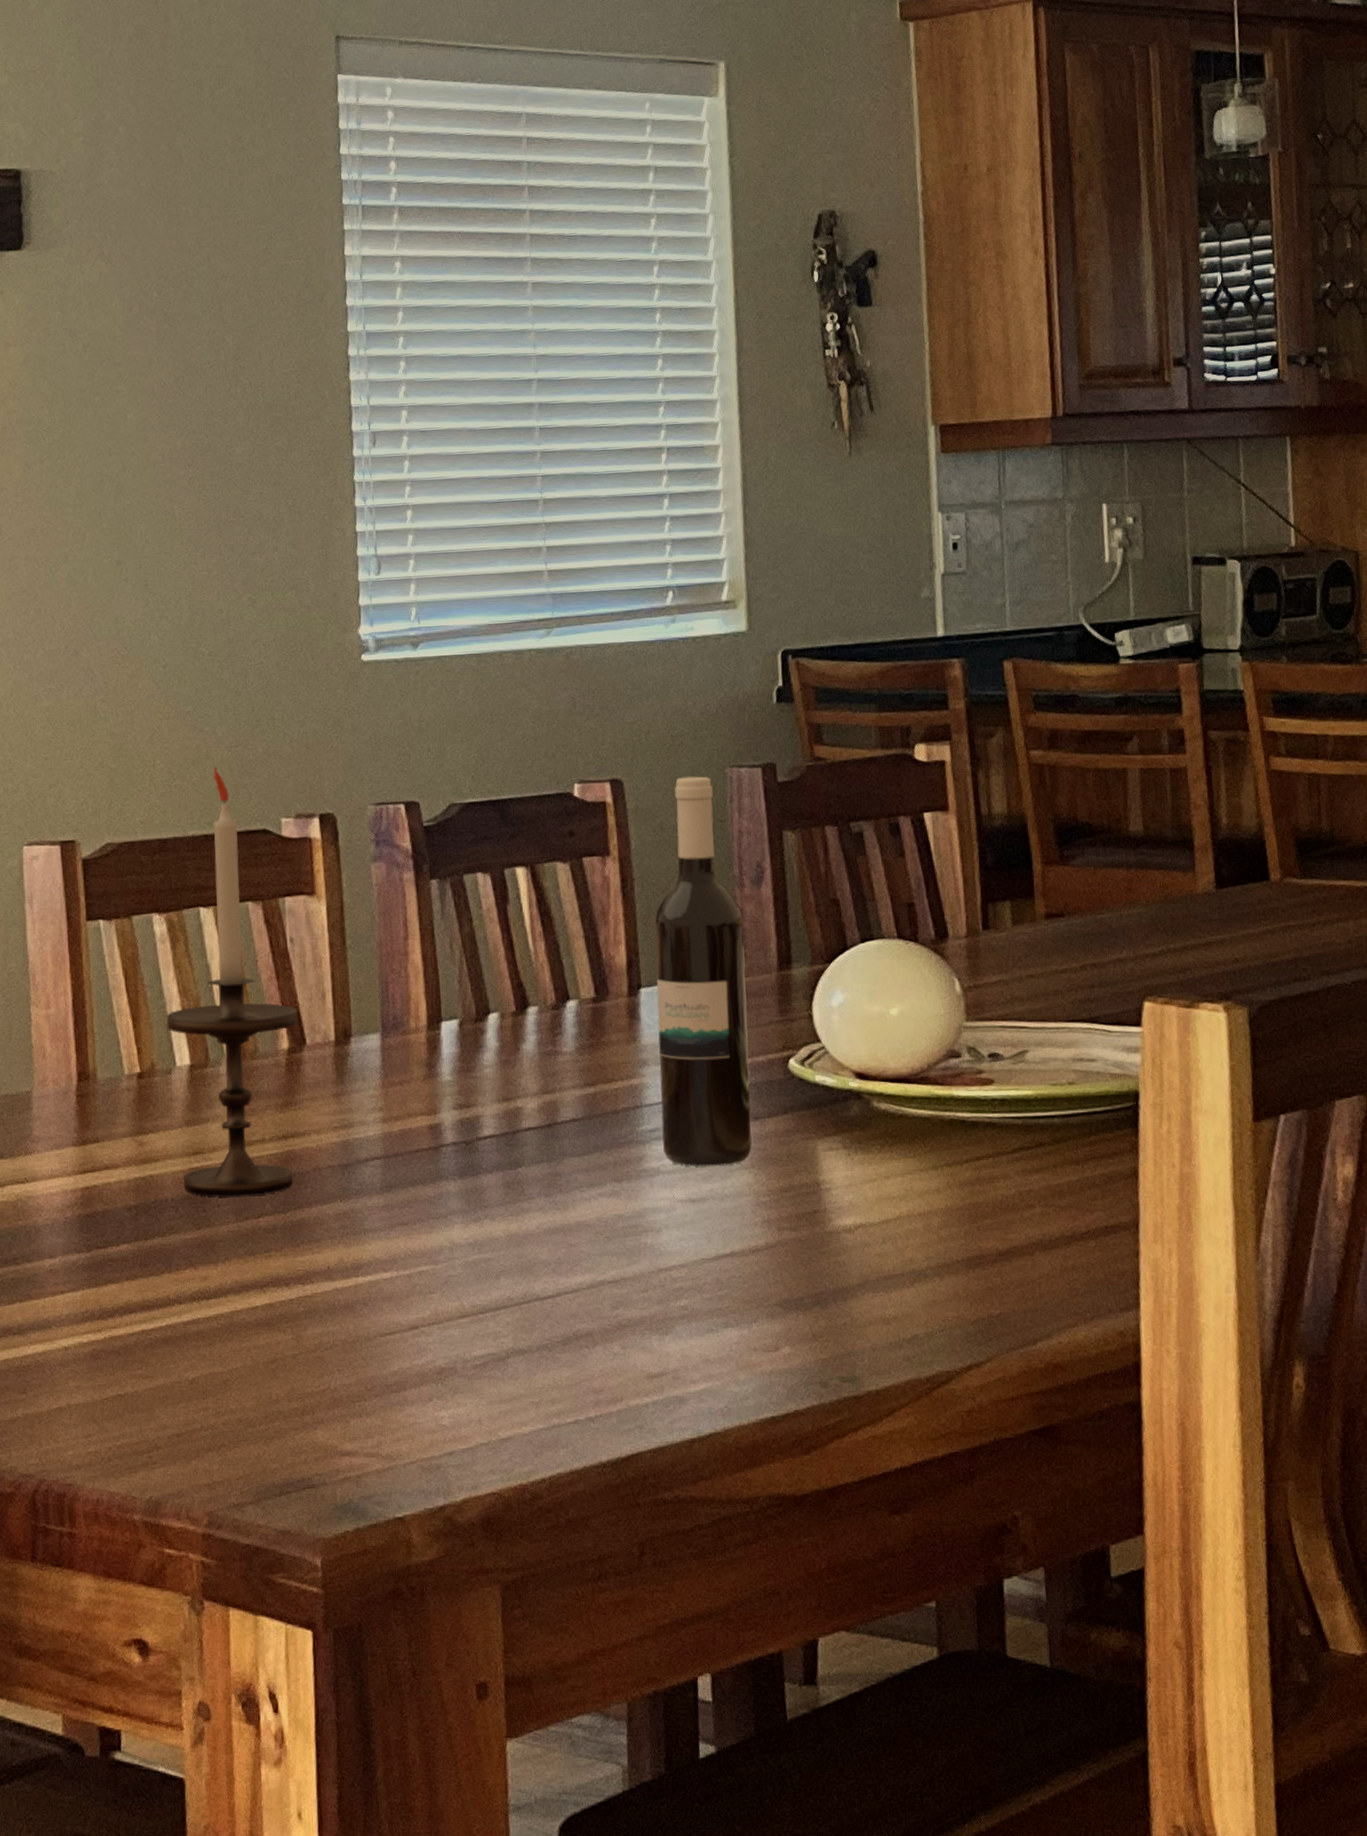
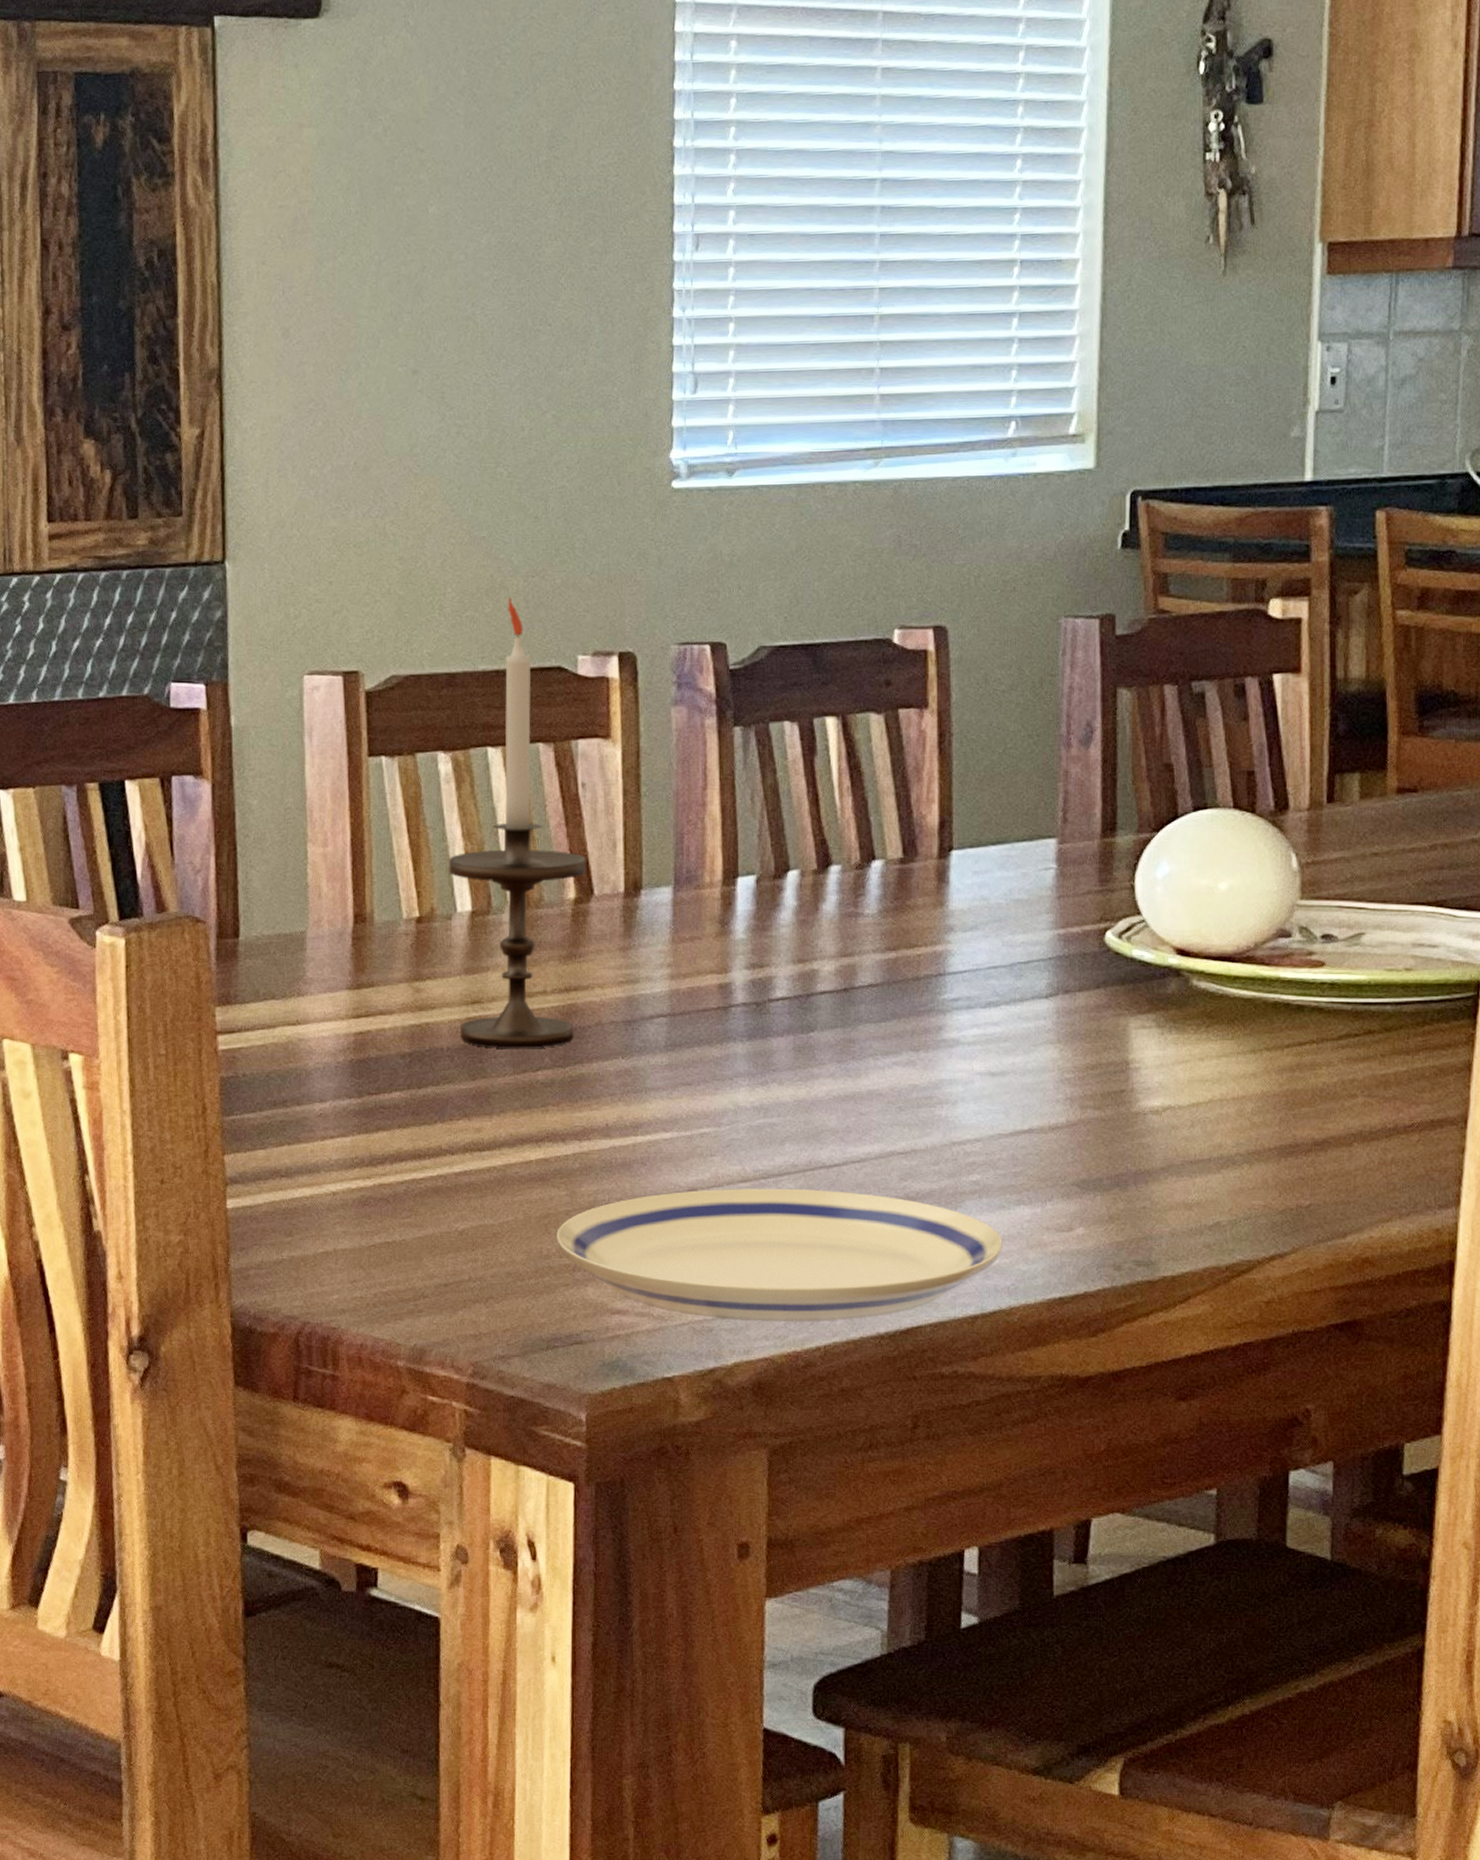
plate: none [284,1321,714,1456] -> present [556,1188,1003,1322]
wine bottle: present [654,776,752,1167] -> none [964,626,1067,1039]

